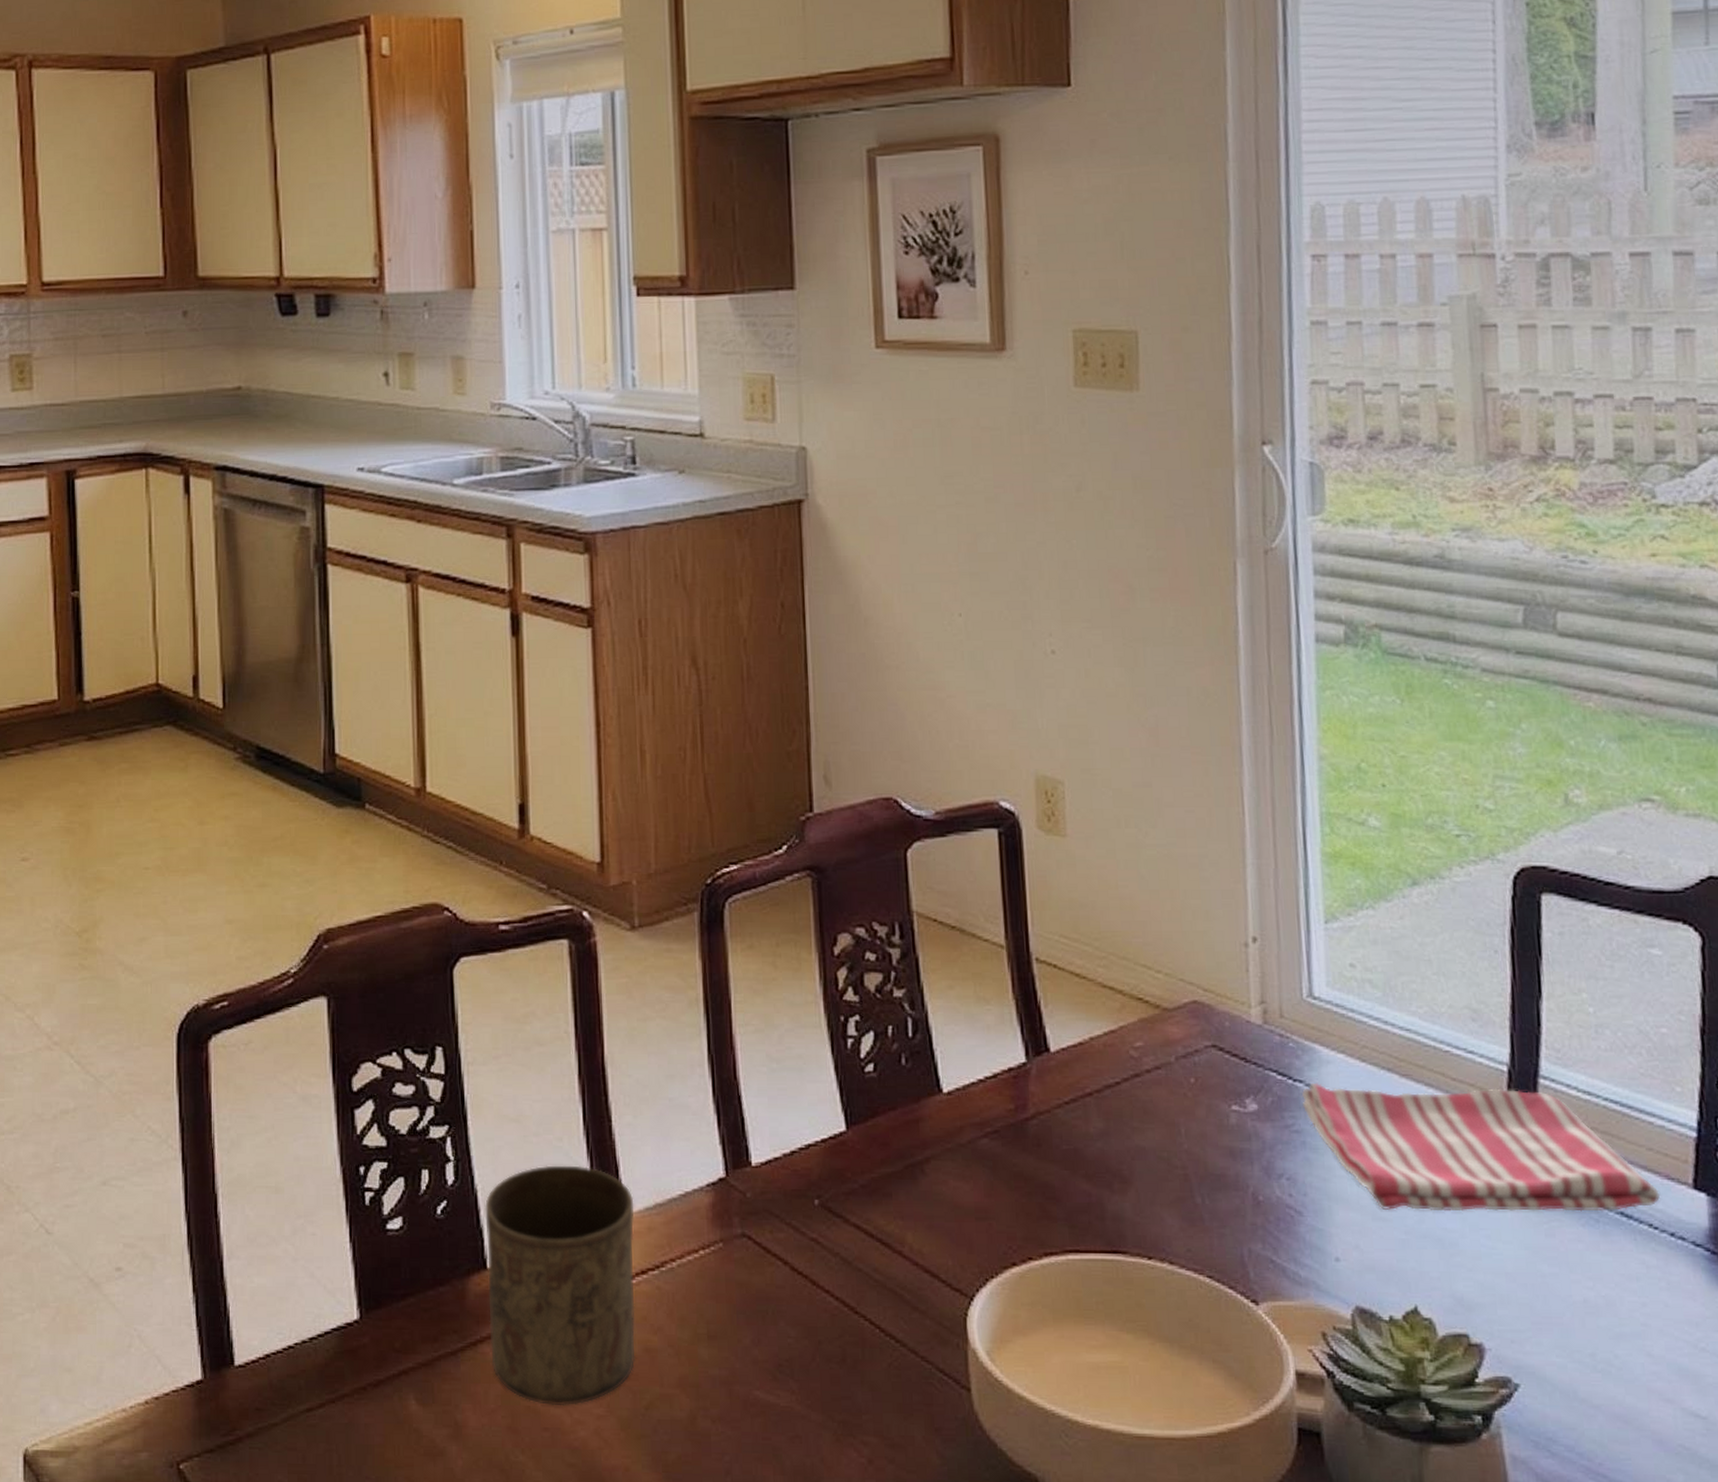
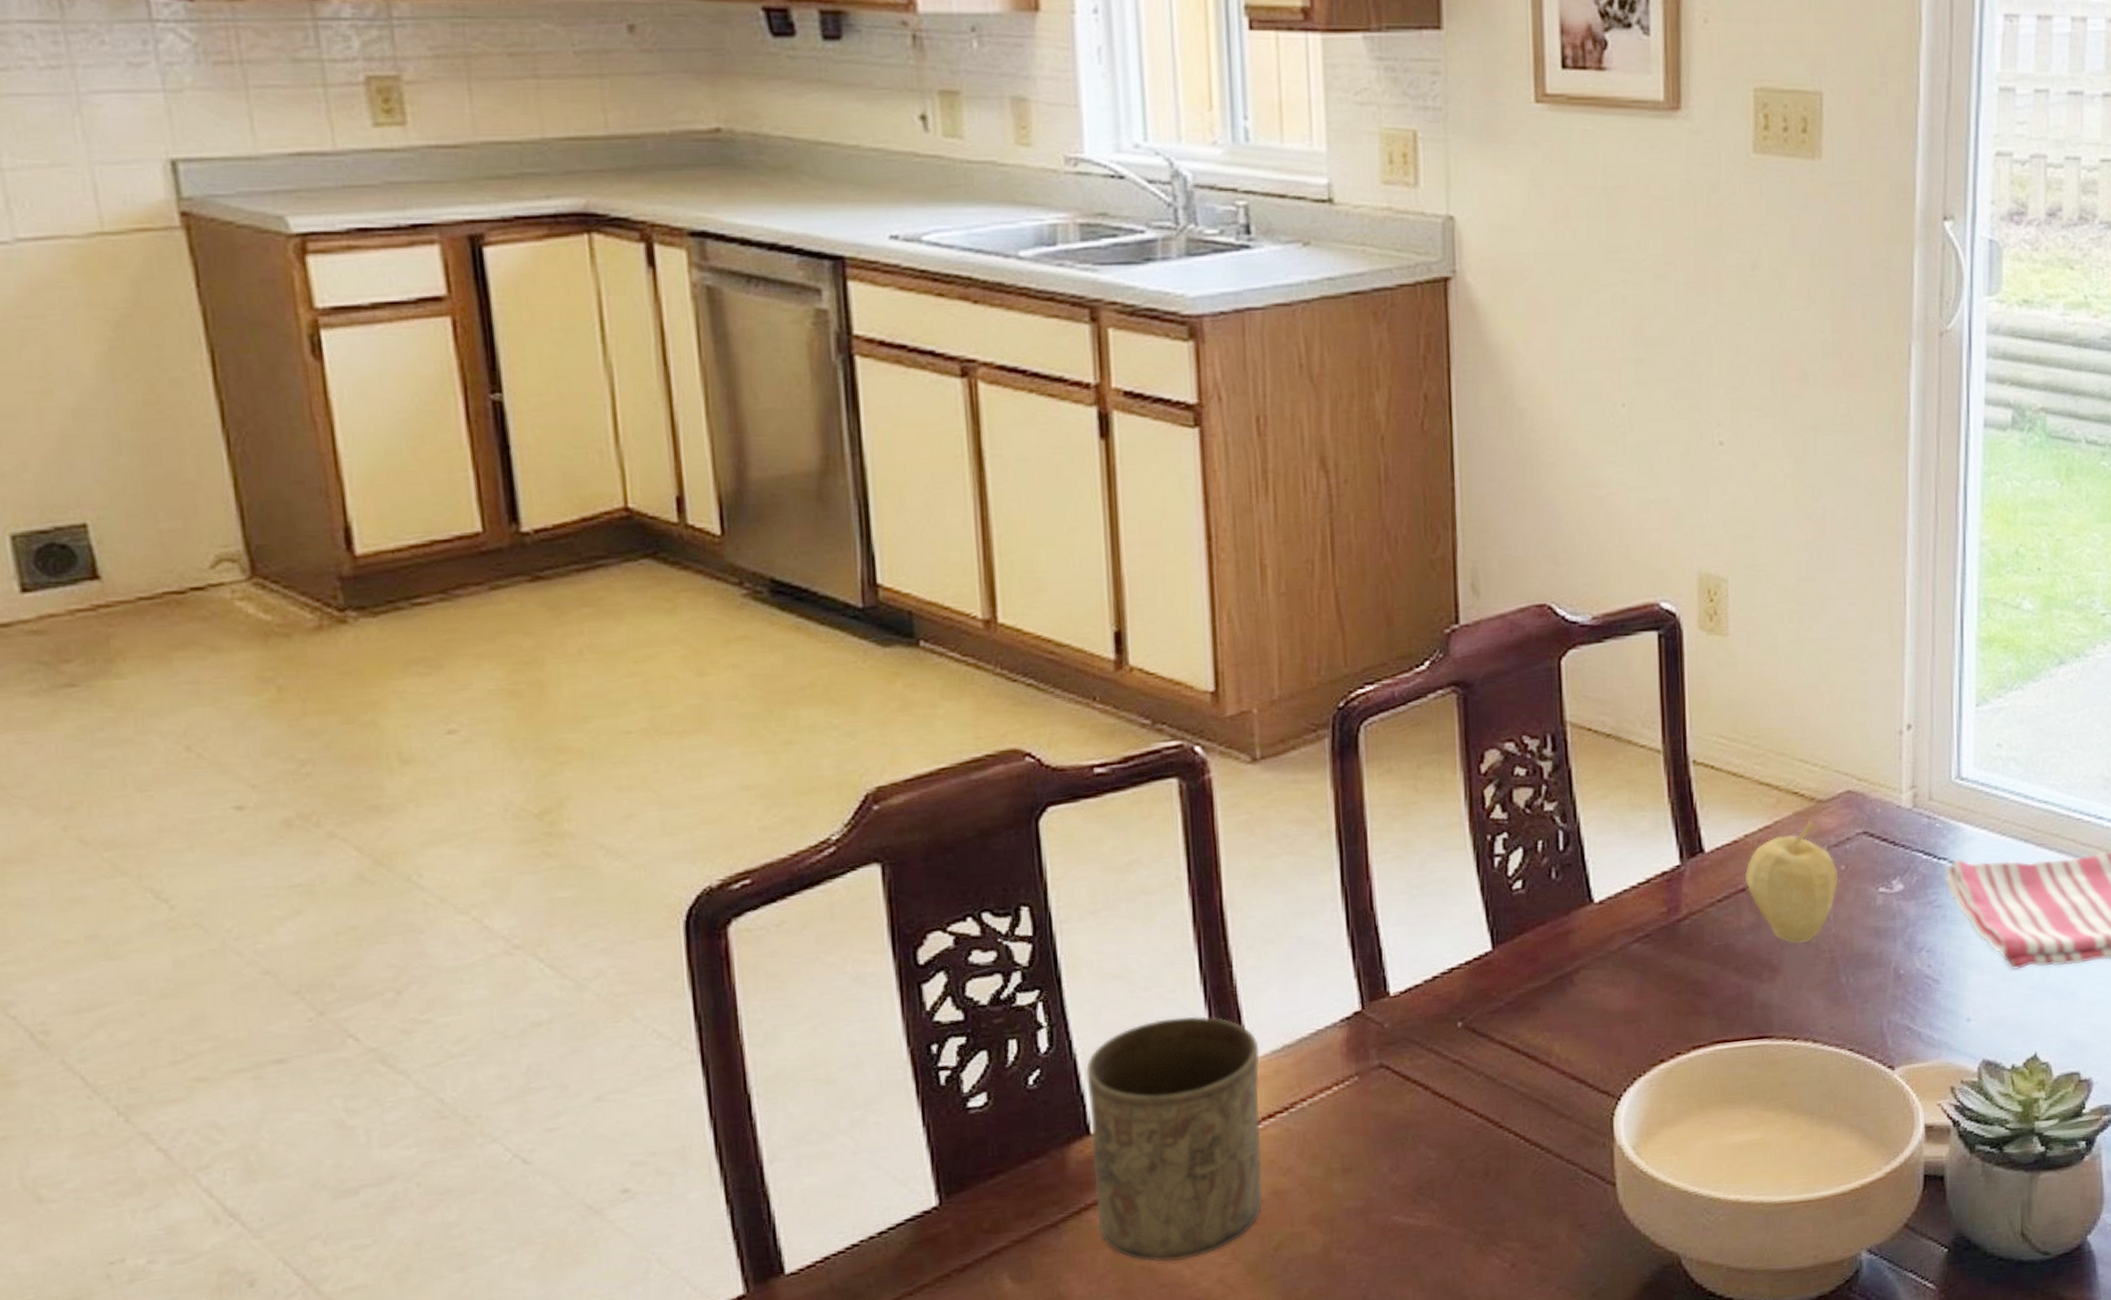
fruit: none [1091,1028,1189,1157] -> present [1744,820,1839,945]

